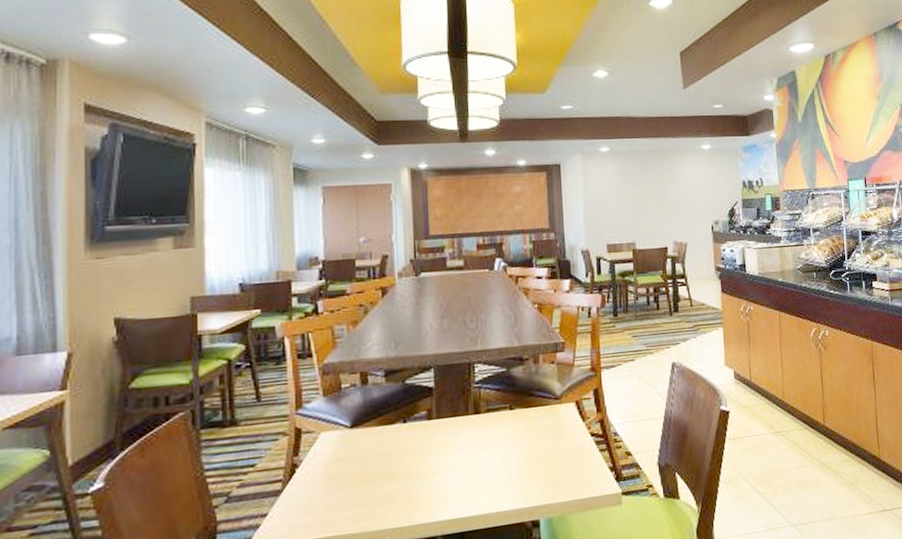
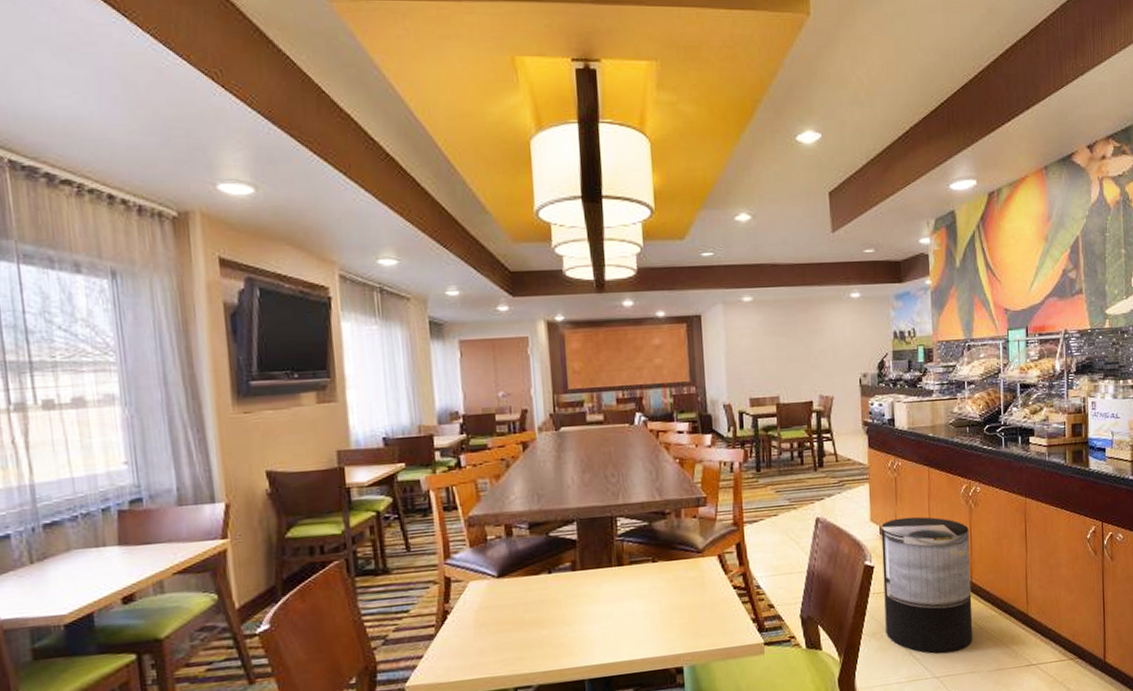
trash can: none [735,360,828,500] -> present [881,516,973,654]

